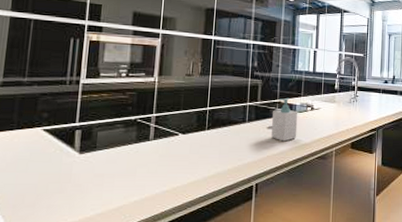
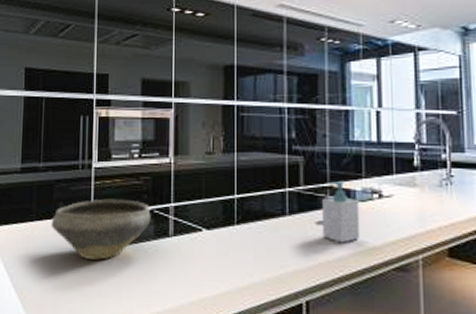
bowl: none [33,110,134,162] -> present [51,198,151,260]

